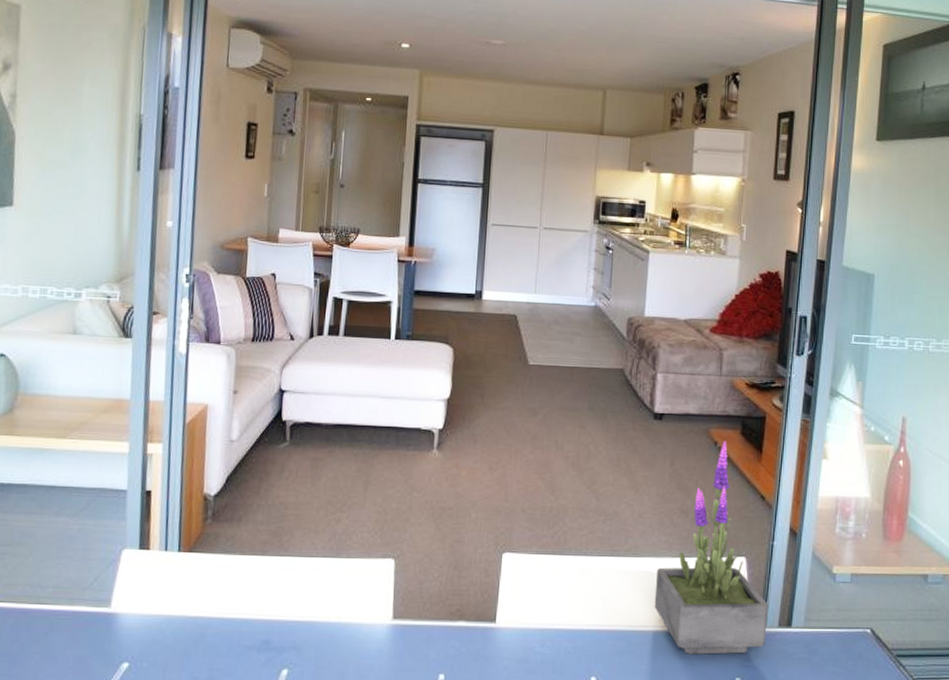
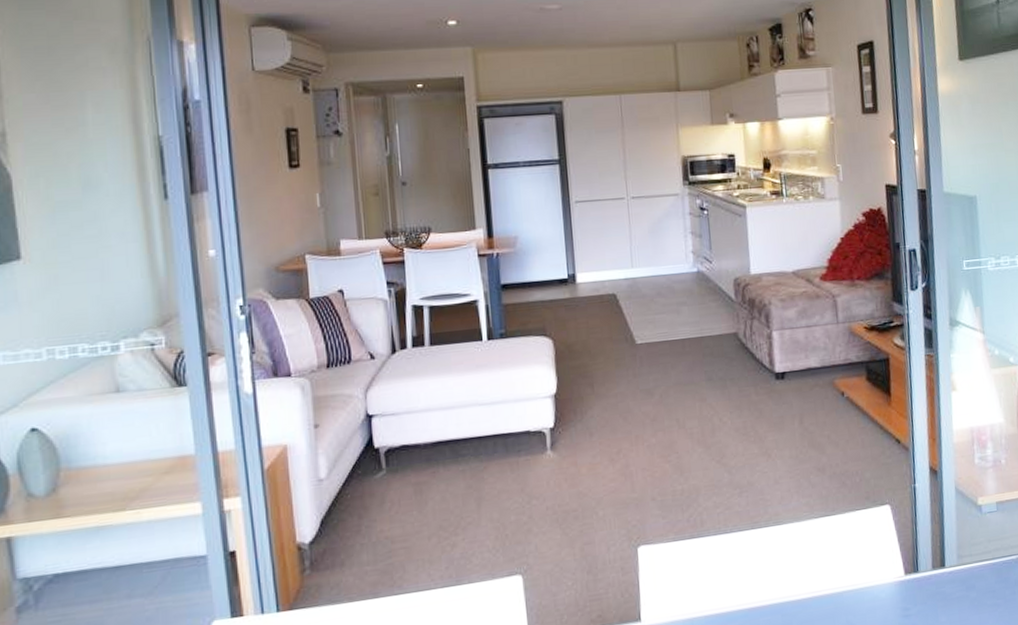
potted plant: present [654,440,769,655] -> none [801,389,922,615]

